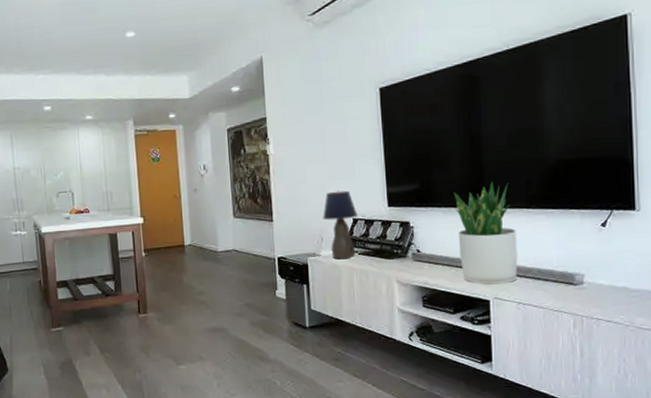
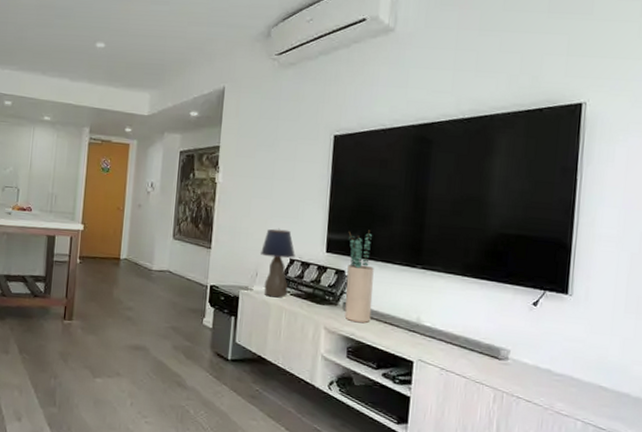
vase: none [407,177,442,271] -> present [344,230,374,323]
planter: present [453,181,518,285] -> none [390,243,449,348]

